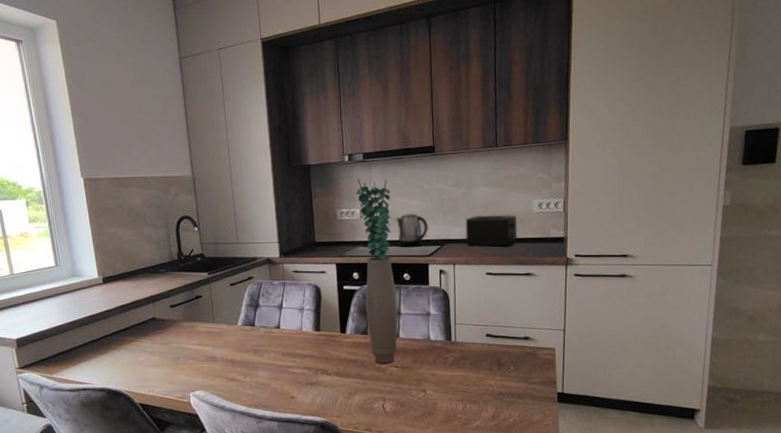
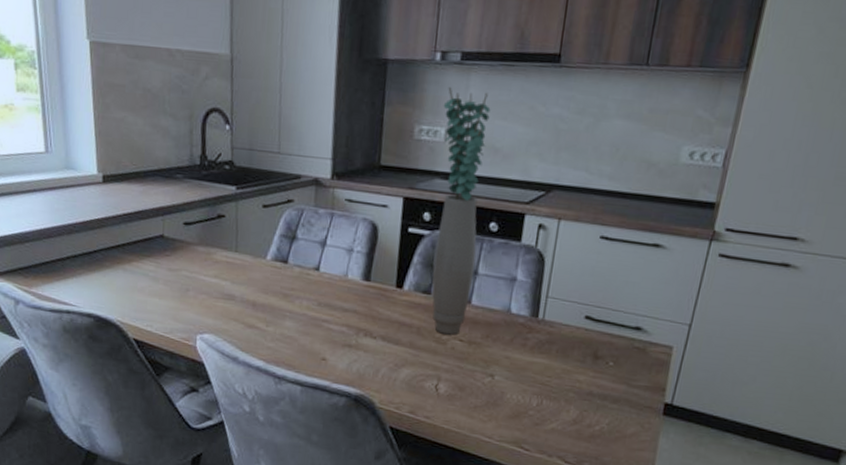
kettle: present [397,213,428,248] -> none [490,143,534,190]
toaster: present [465,214,518,248] -> none [581,157,657,206]

